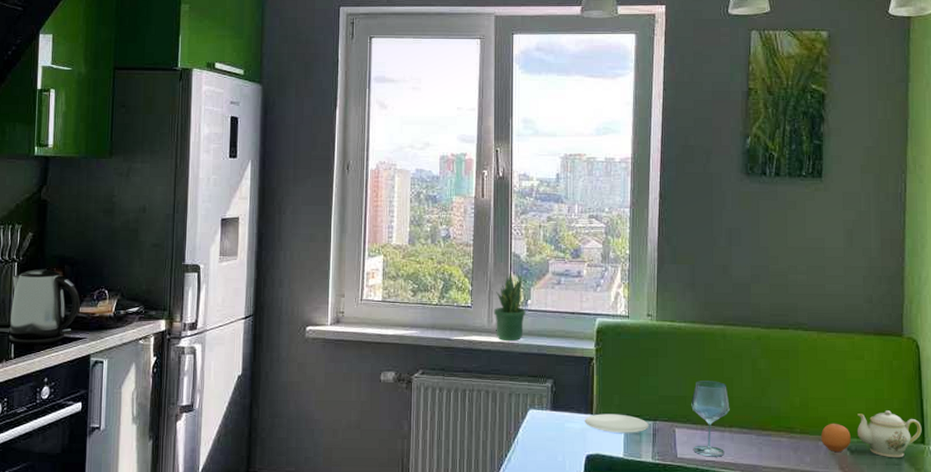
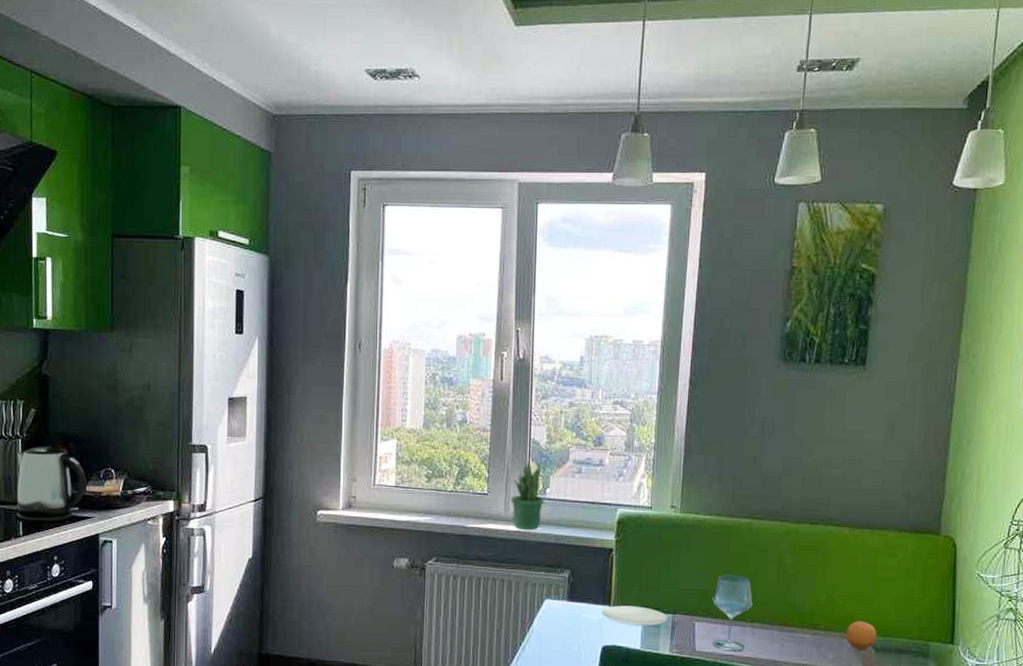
teapot: present [856,410,922,458] -> none [883,609,952,658]

